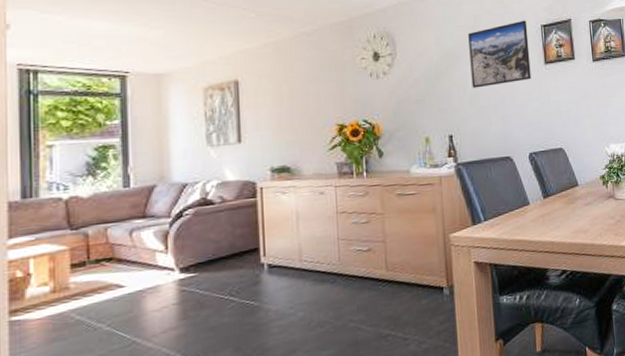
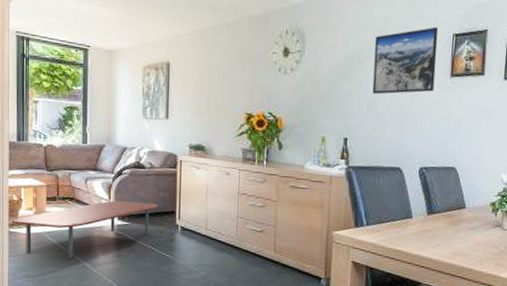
coffee table: none [14,243,235,346] -> present [12,200,158,259]

